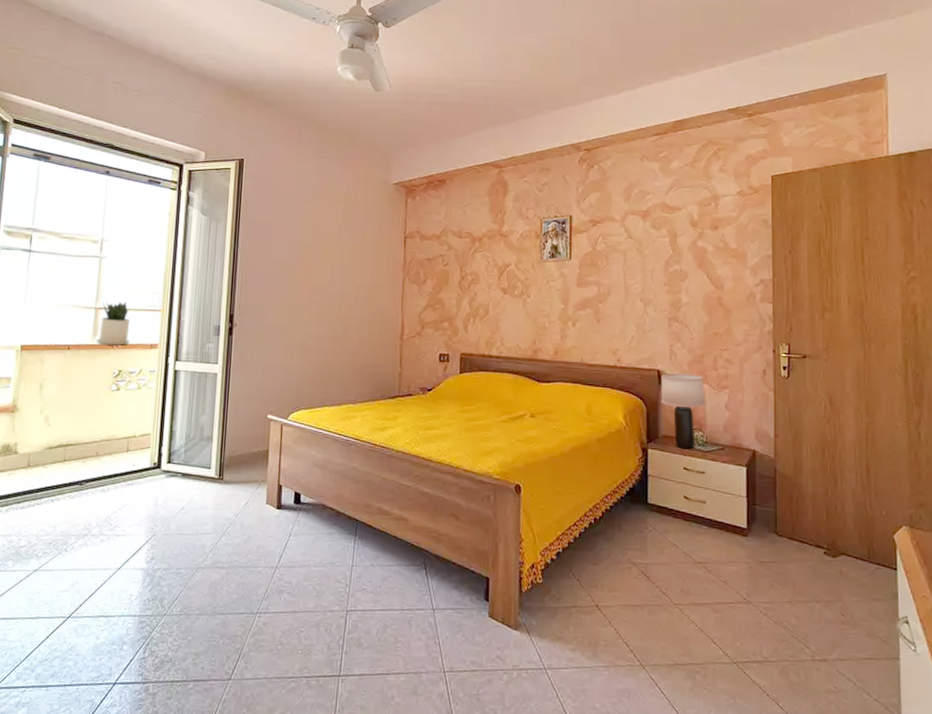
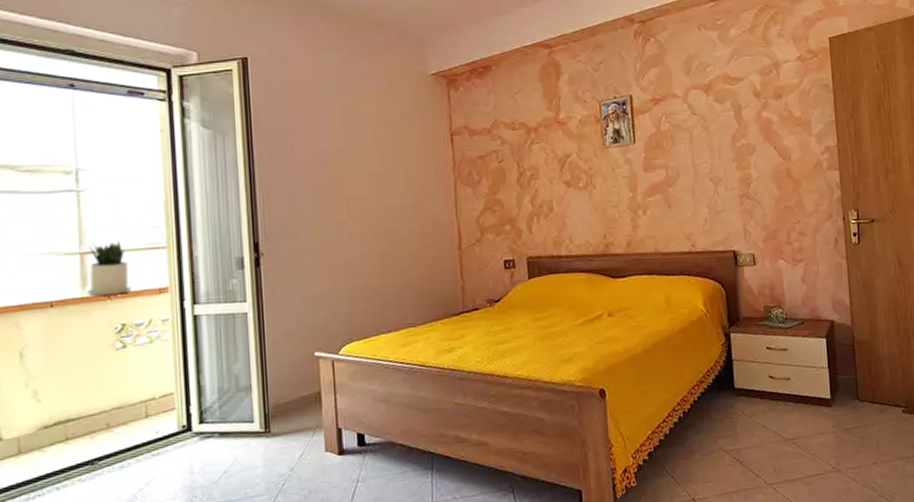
table lamp: present [660,373,706,450] -> none [736,251,783,329]

